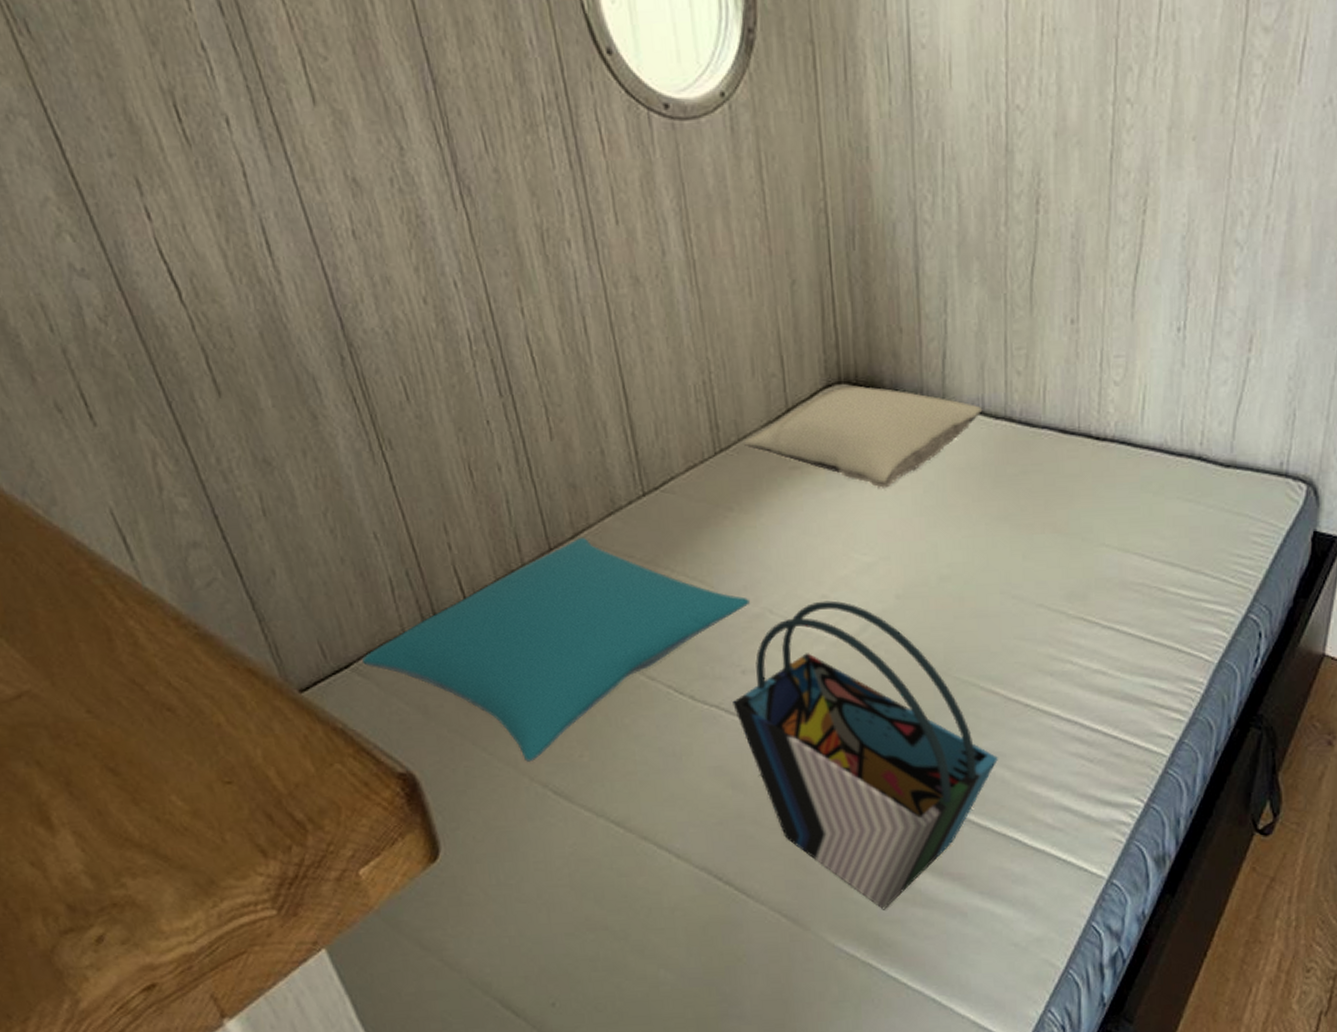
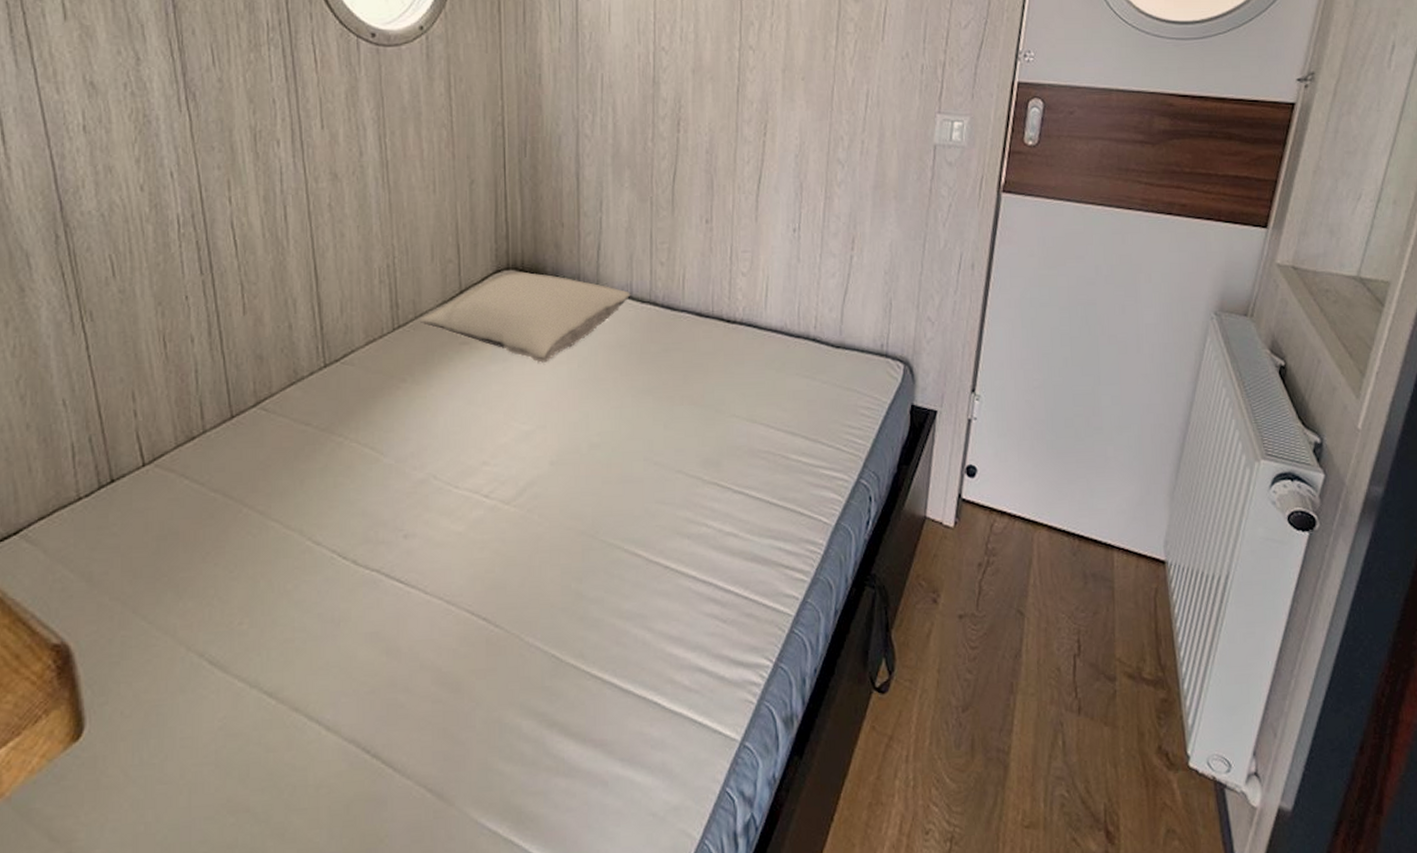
pillow: present [362,538,750,762] -> none [33,406,415,630]
tote bag: present [733,600,998,910] -> none [393,467,639,781]

